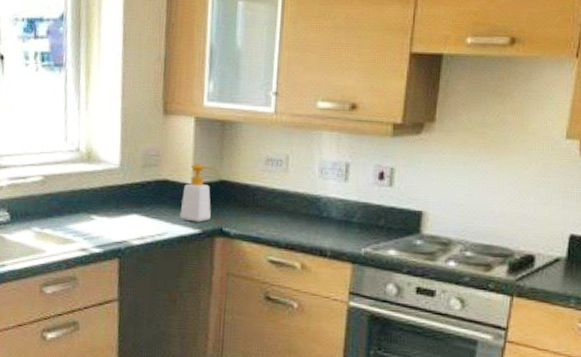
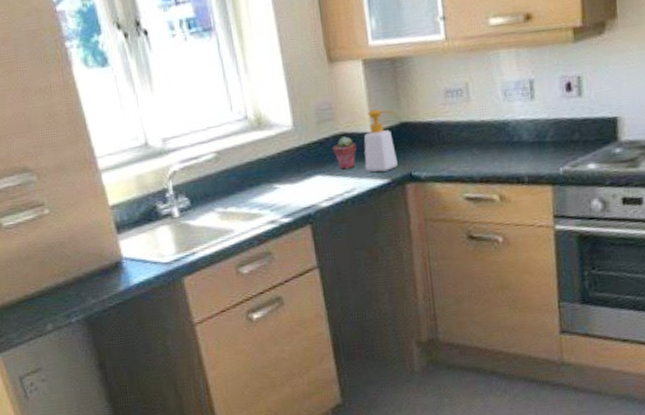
potted succulent: none [153,183,175,214] -> present [333,136,357,169]

